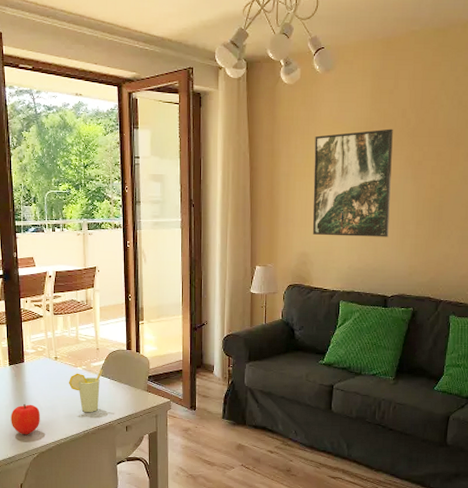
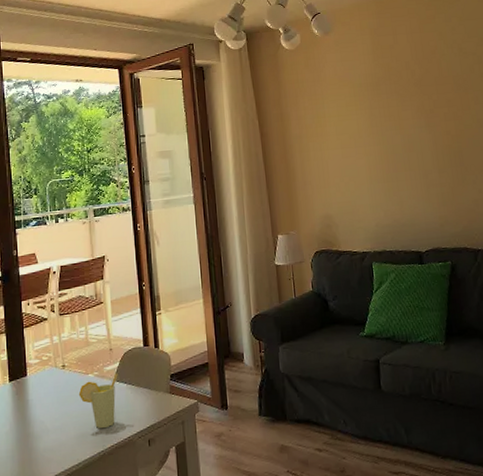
fruit: present [11,403,40,435] -> none [12,426,47,467]
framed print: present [312,128,393,237] -> none [322,81,412,195]

